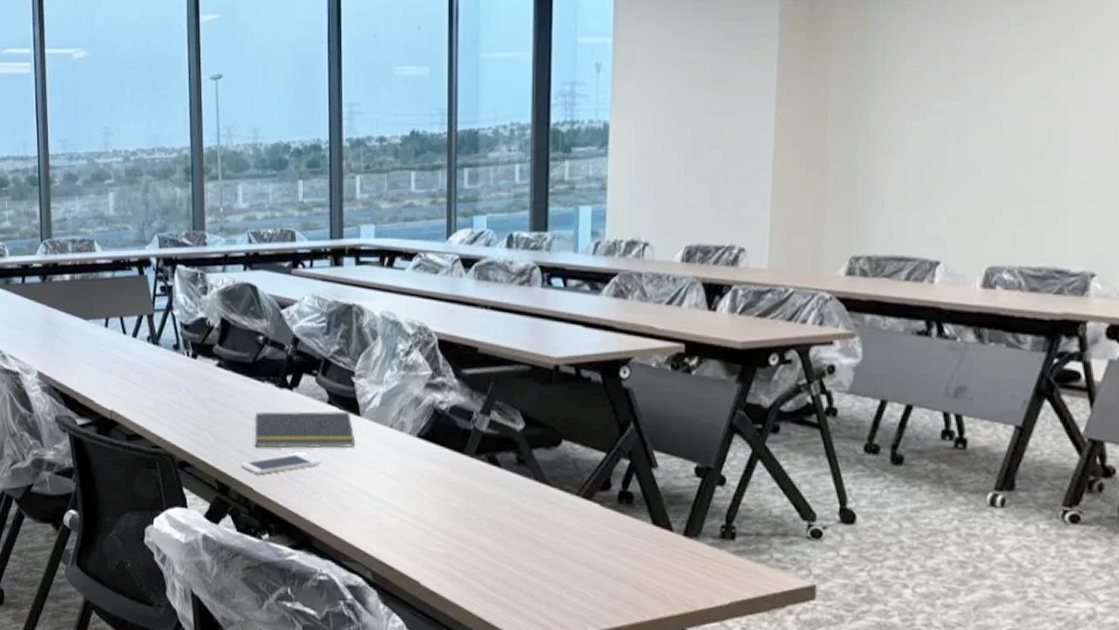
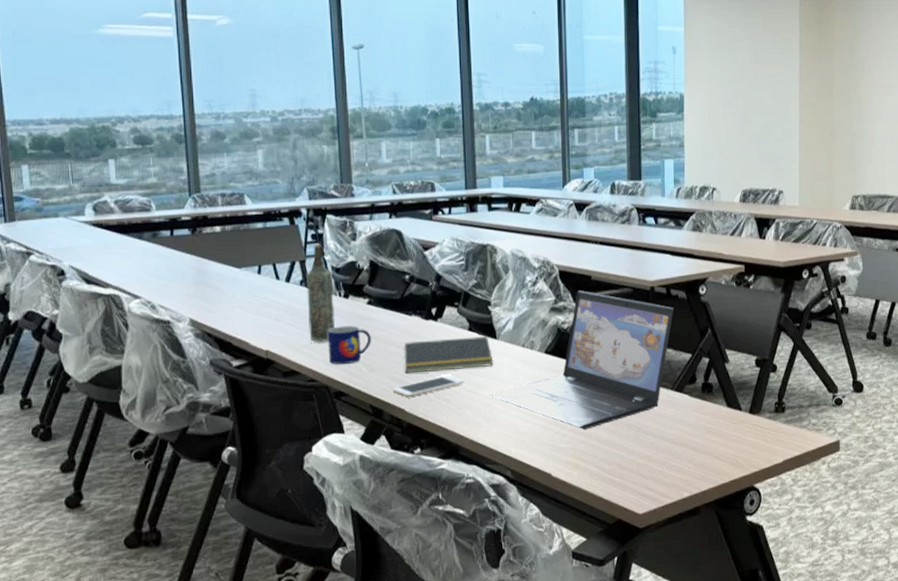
bottle: none [154,297,183,407] -> present [306,244,336,344]
mug: none [173,389,219,432] -> present [327,326,371,365]
laptop: none [347,365,585,533] -> present [488,290,674,430]

